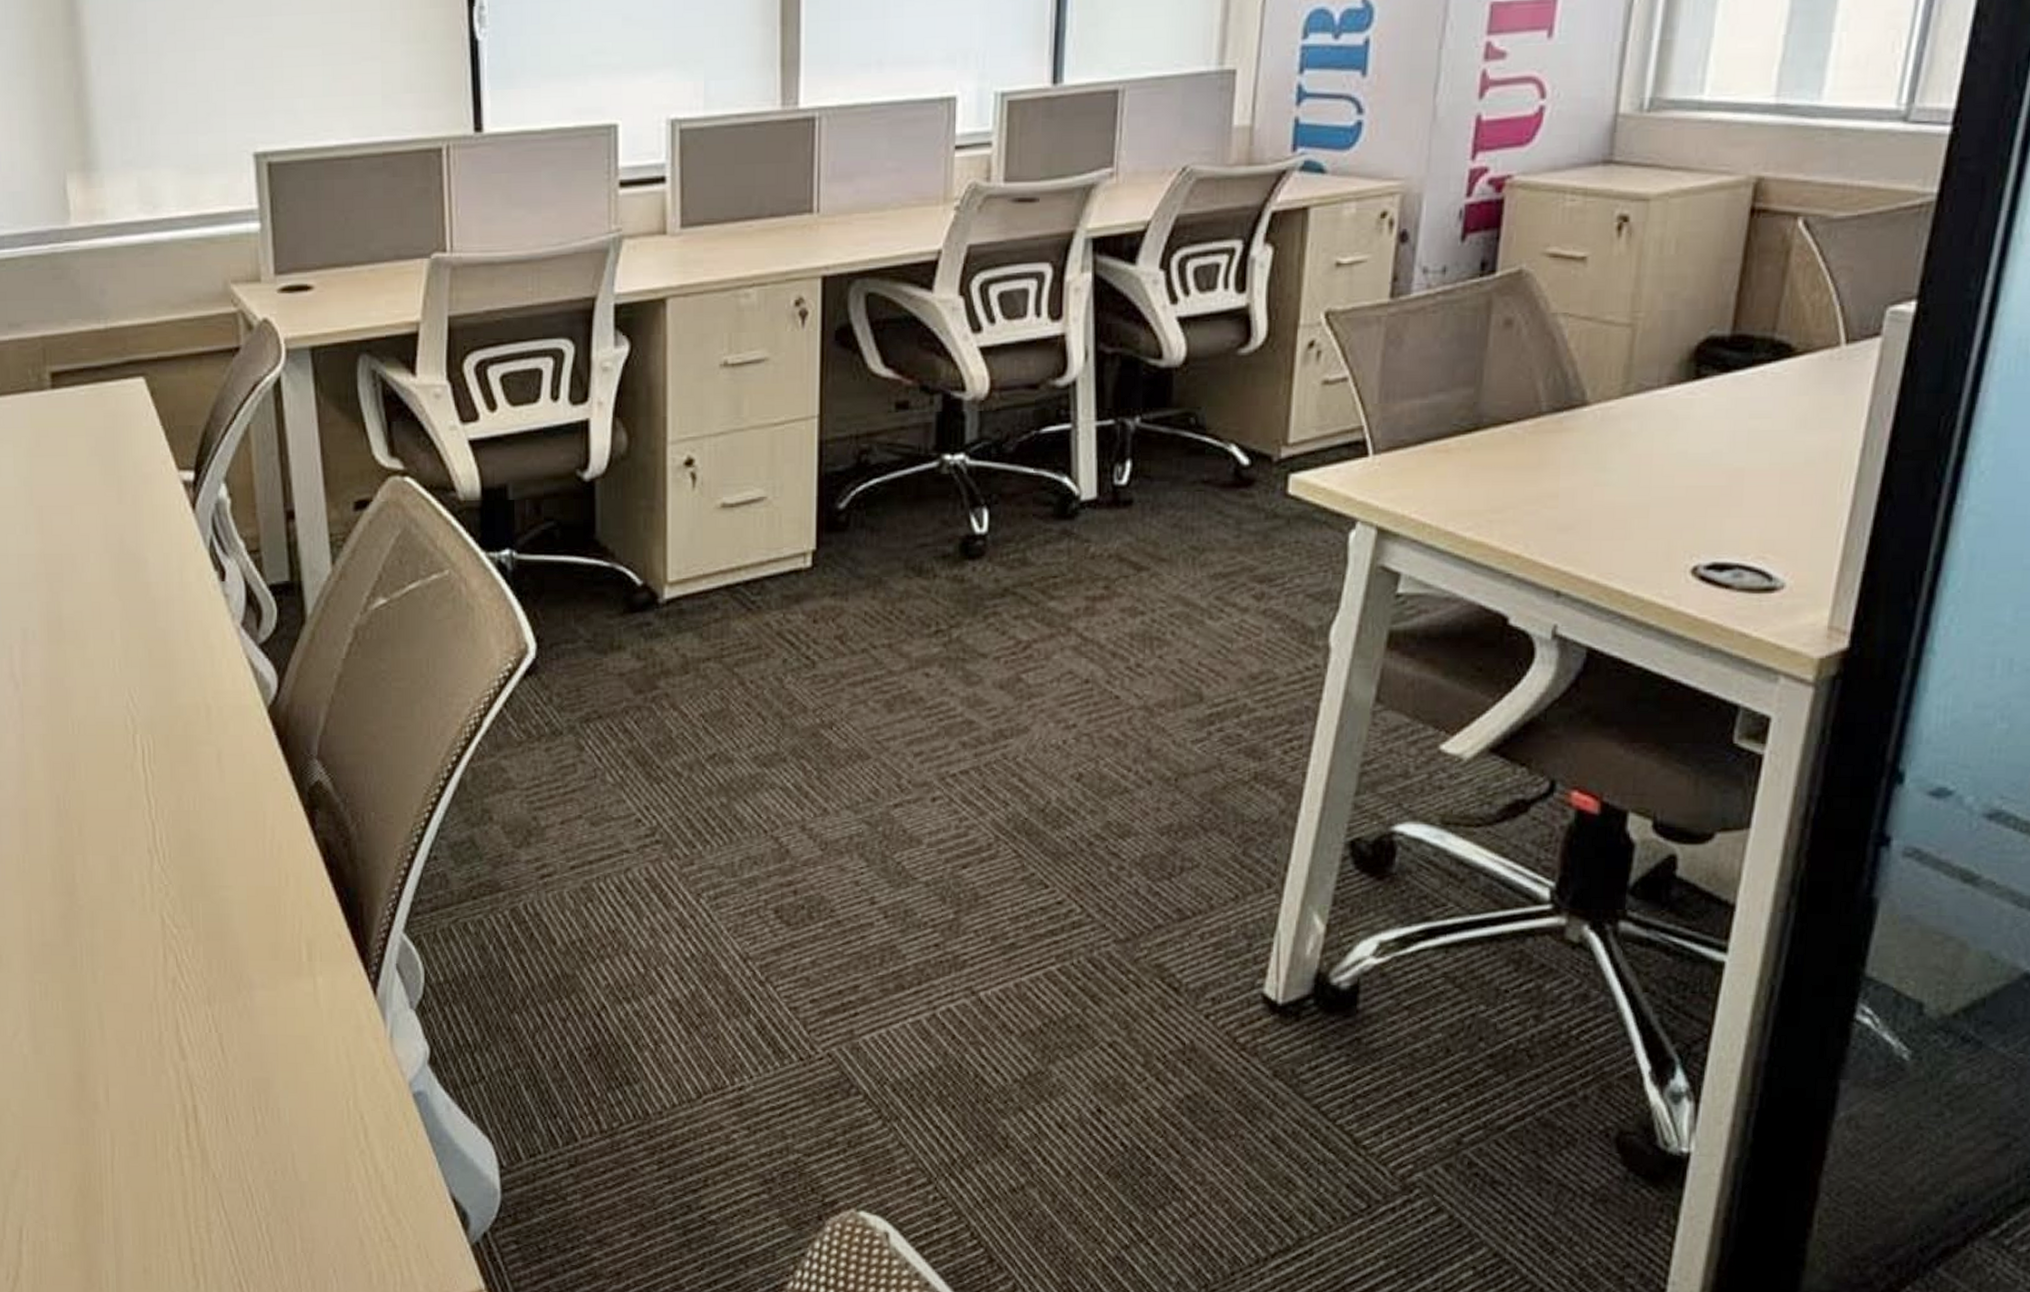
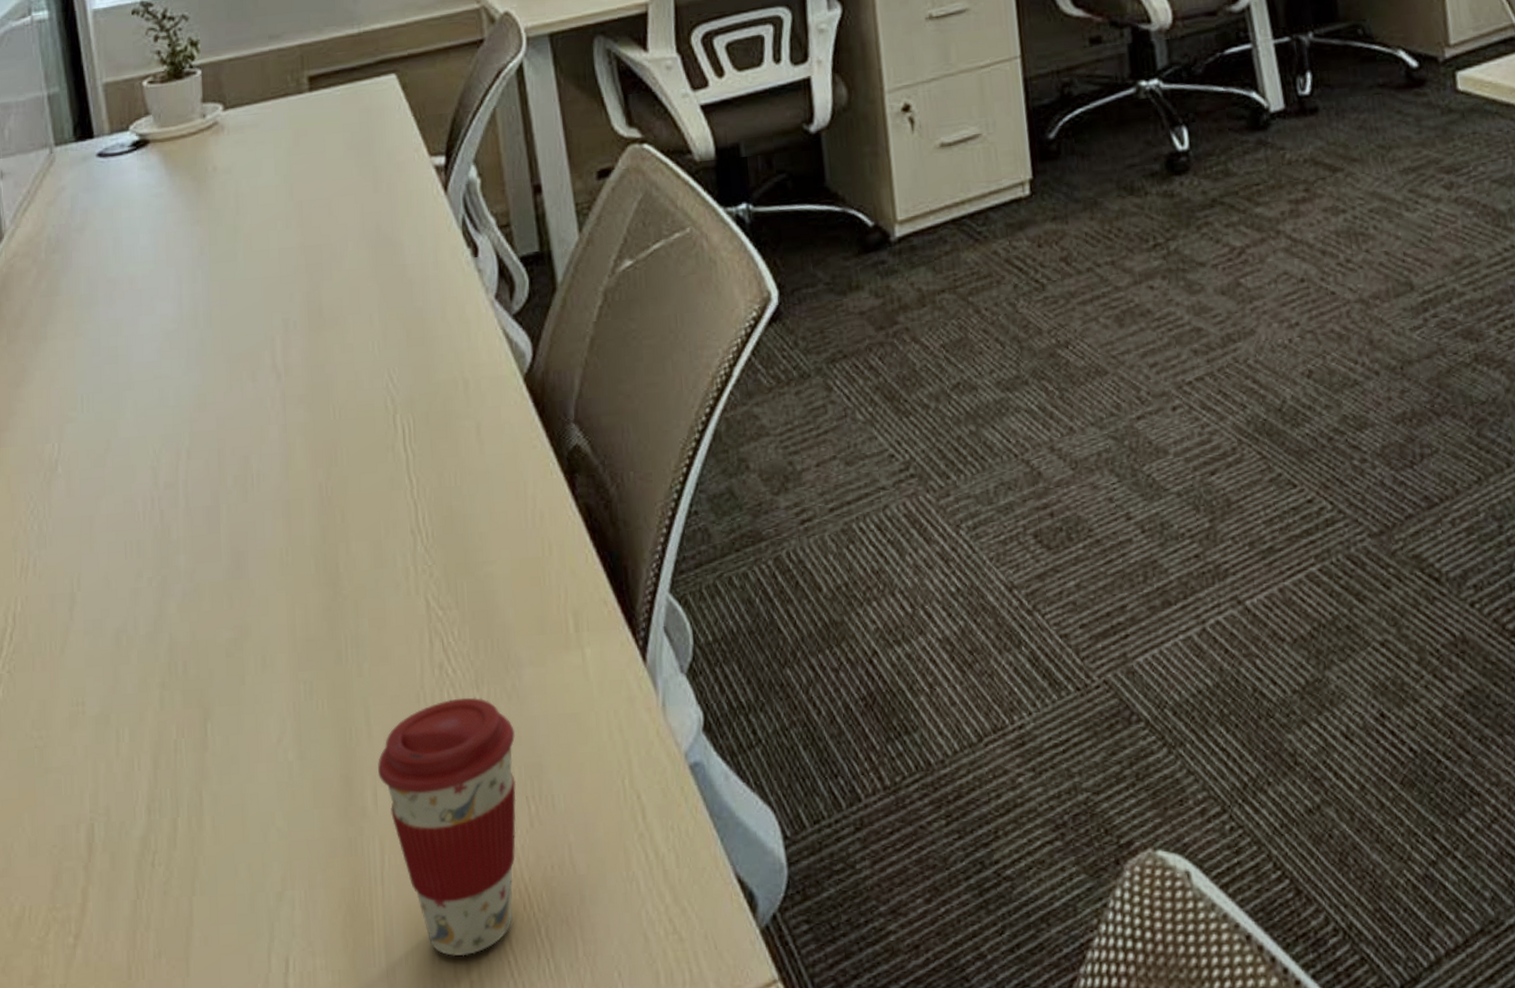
coffee cup: none [109,1012,245,1242] -> present [377,697,517,957]

